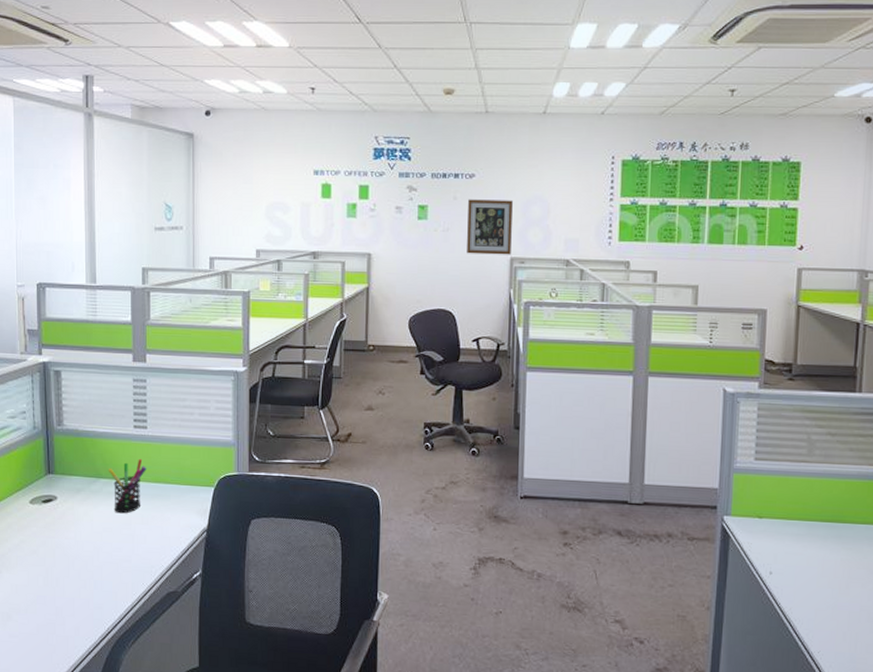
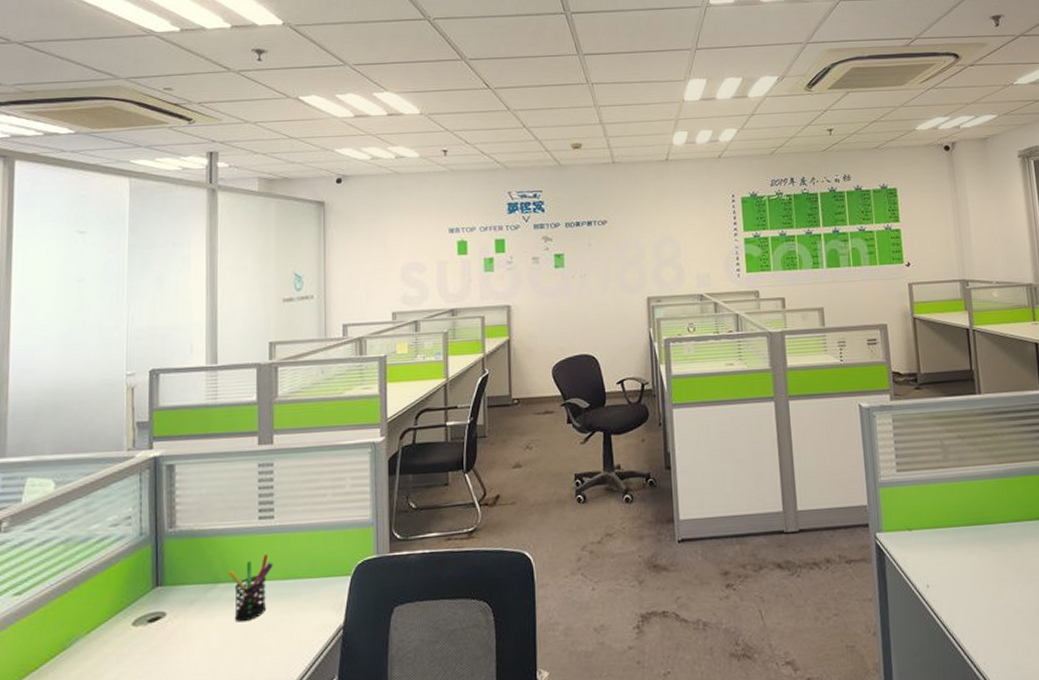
wall art: present [467,199,513,255] -> none [602,242,647,297]

